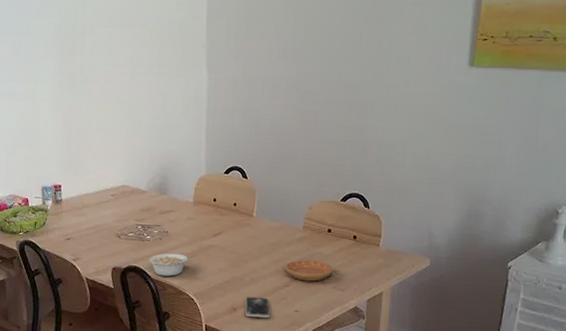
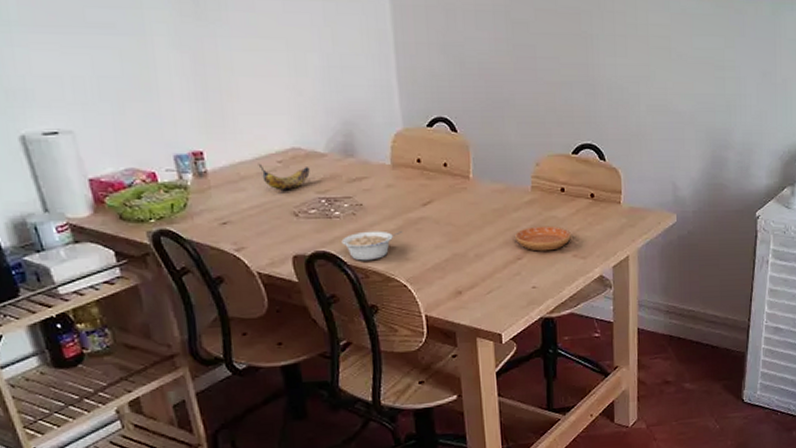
banana: none [97,195,133,217] -> present [258,163,310,191]
smartphone: present [245,296,270,318] -> none [471,275,503,300]

